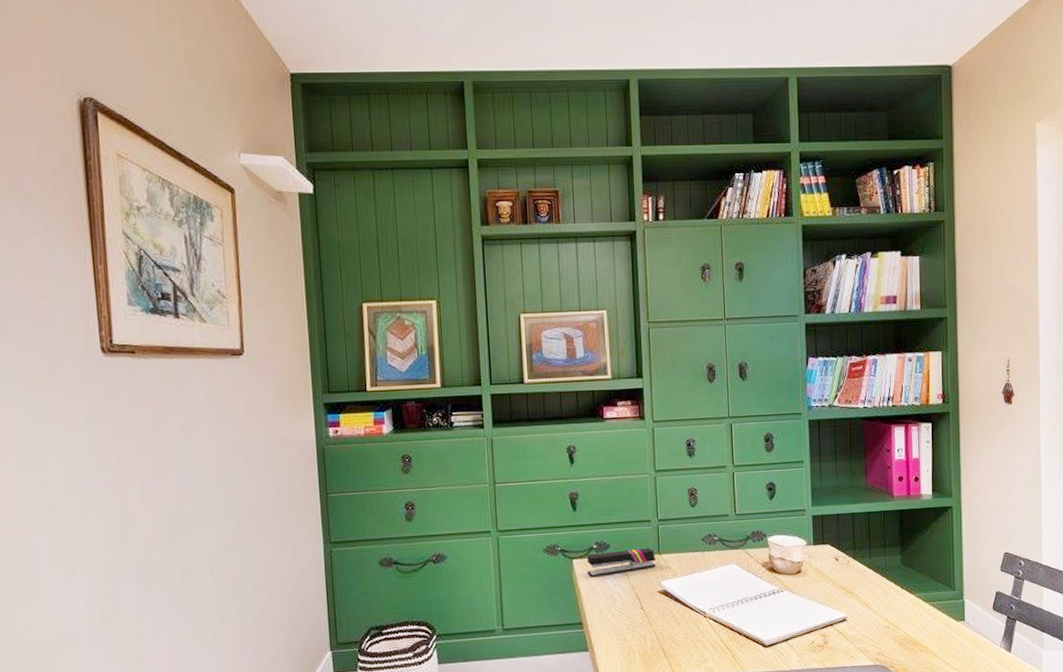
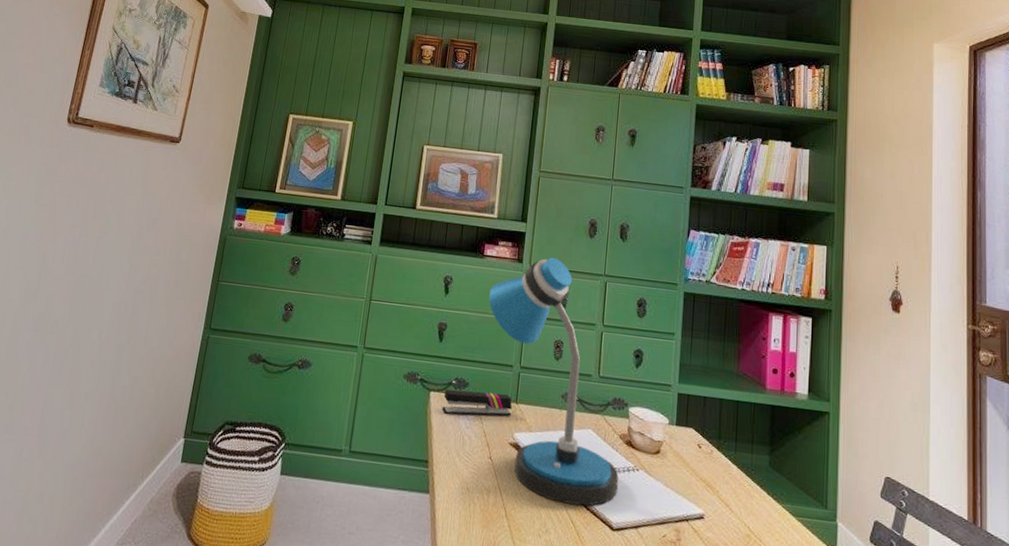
desk lamp: none [616,408,766,634] -> present [489,257,619,507]

